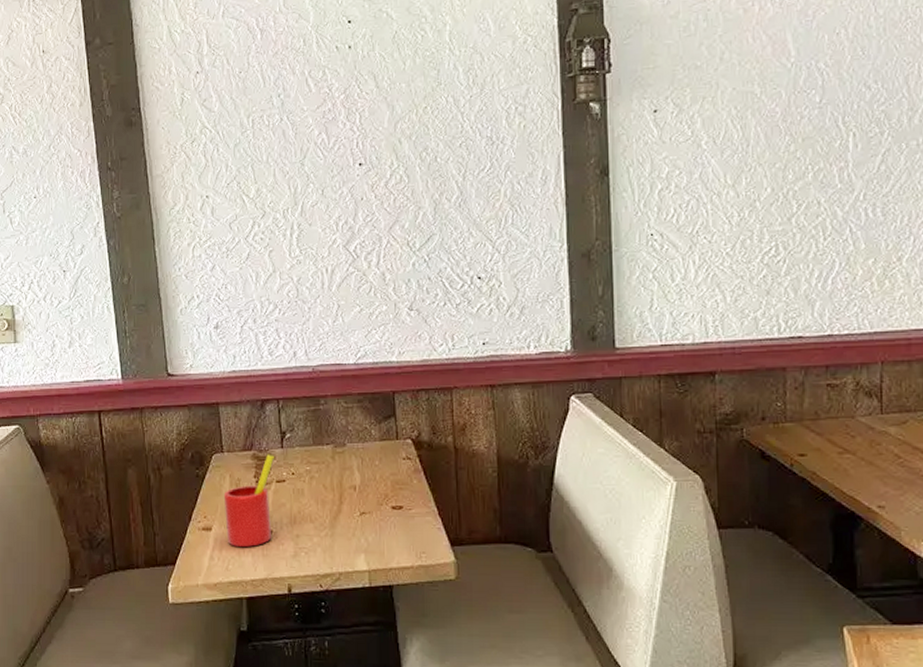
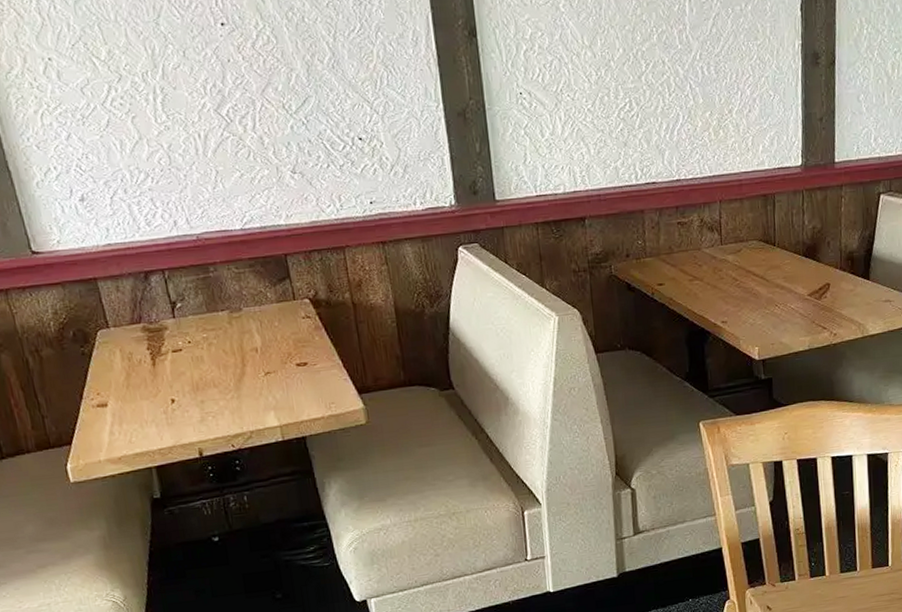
straw: present [223,454,274,547] -> none [115,325,175,419]

